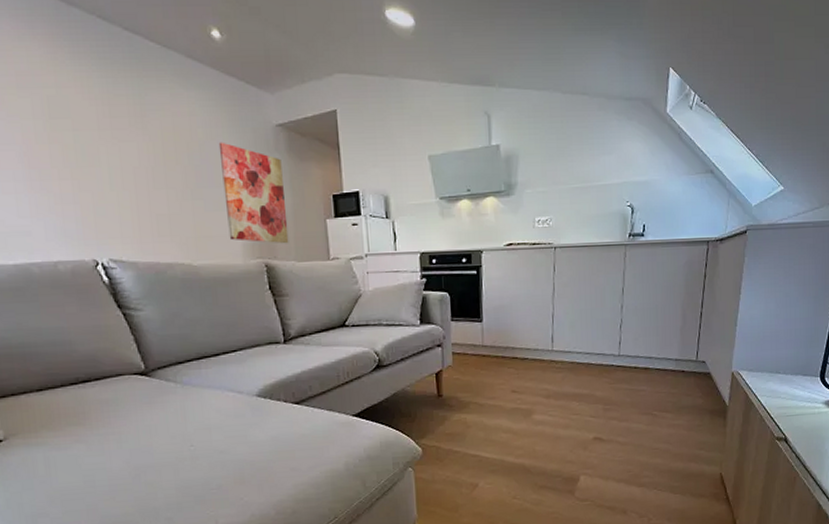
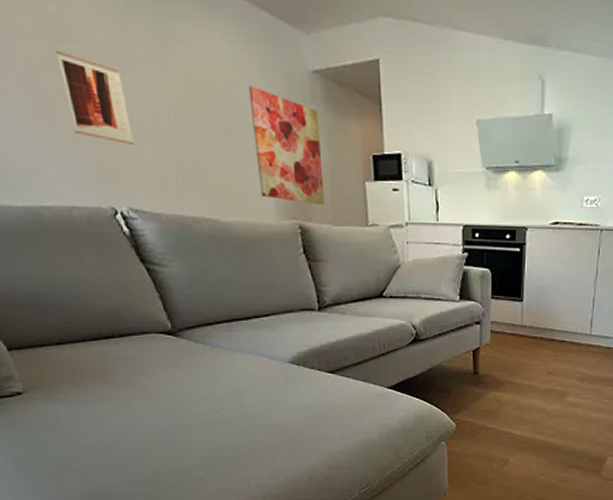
wall art: none [51,126,116,202] -> present [56,50,134,144]

